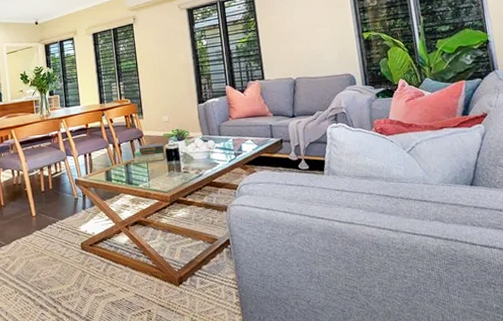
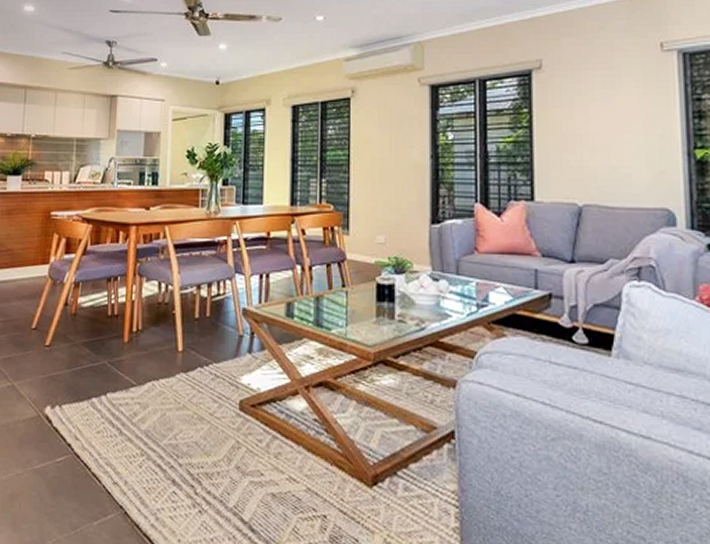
books: present [133,142,166,164] -> none [328,272,376,299]

